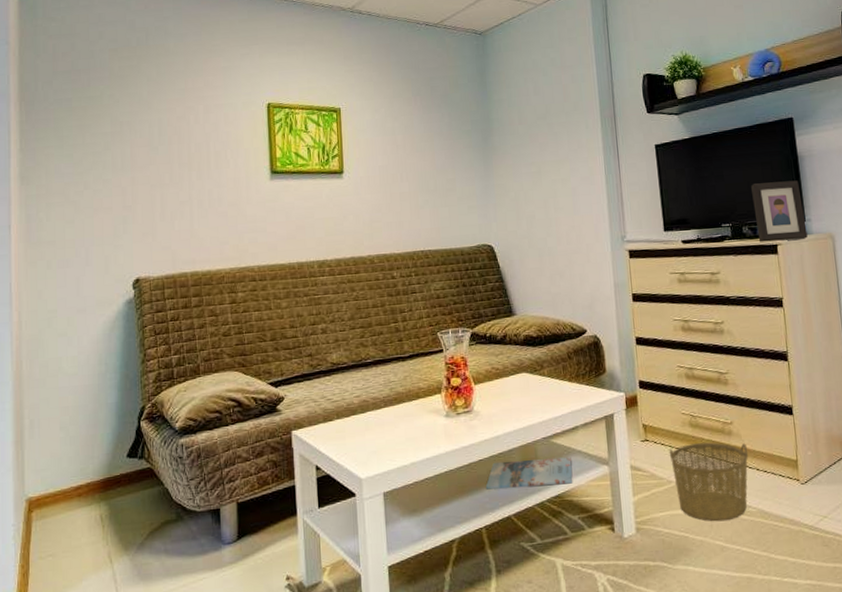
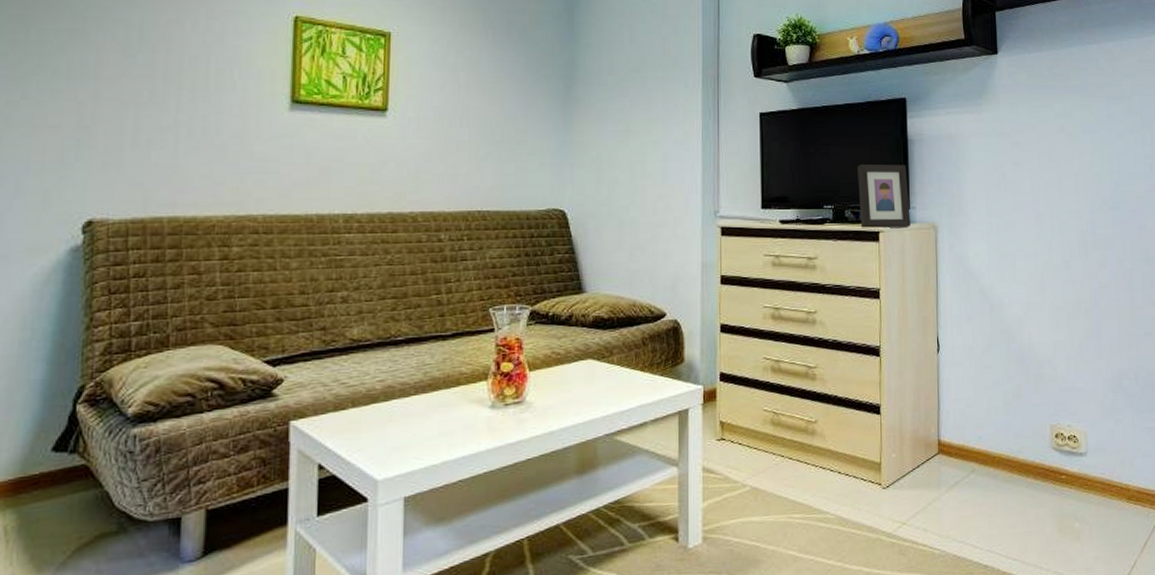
magazine: present [485,457,573,490] -> none [532,457,636,494]
basket: present [669,442,749,522] -> none [746,442,831,529]

